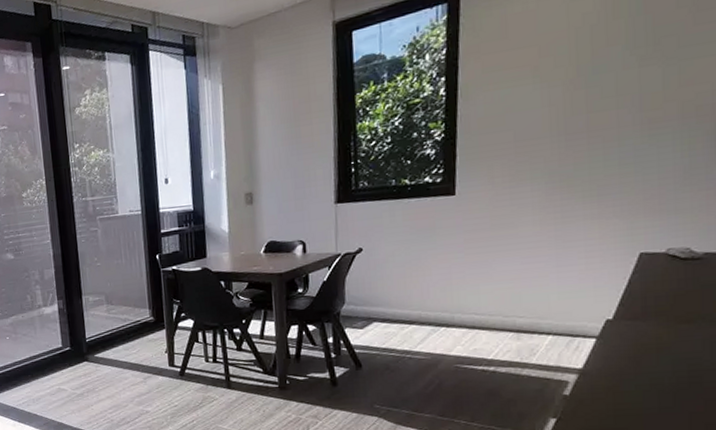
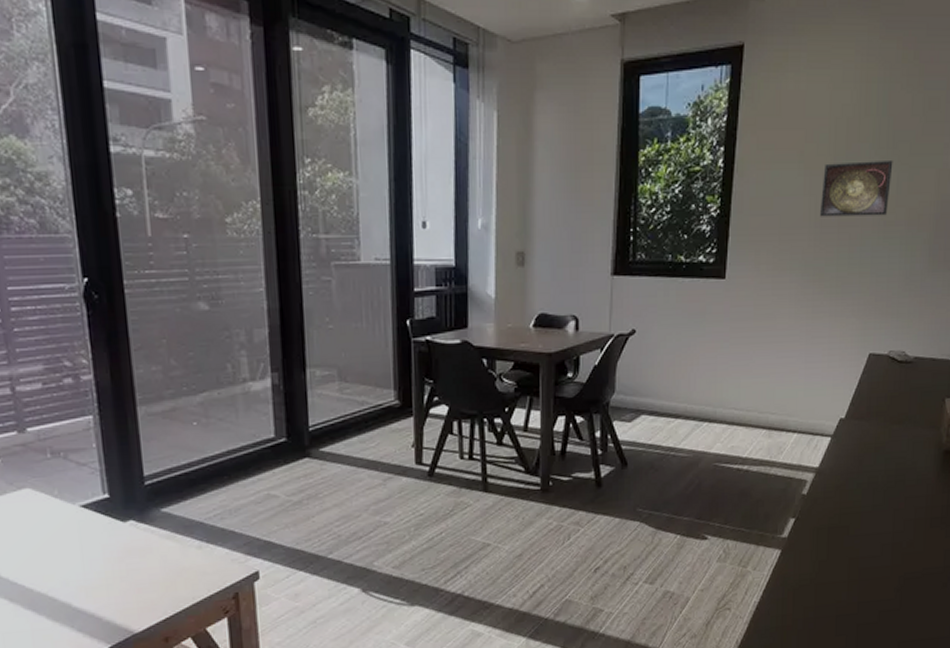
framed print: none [563,56,656,125] -> present [820,159,893,217]

